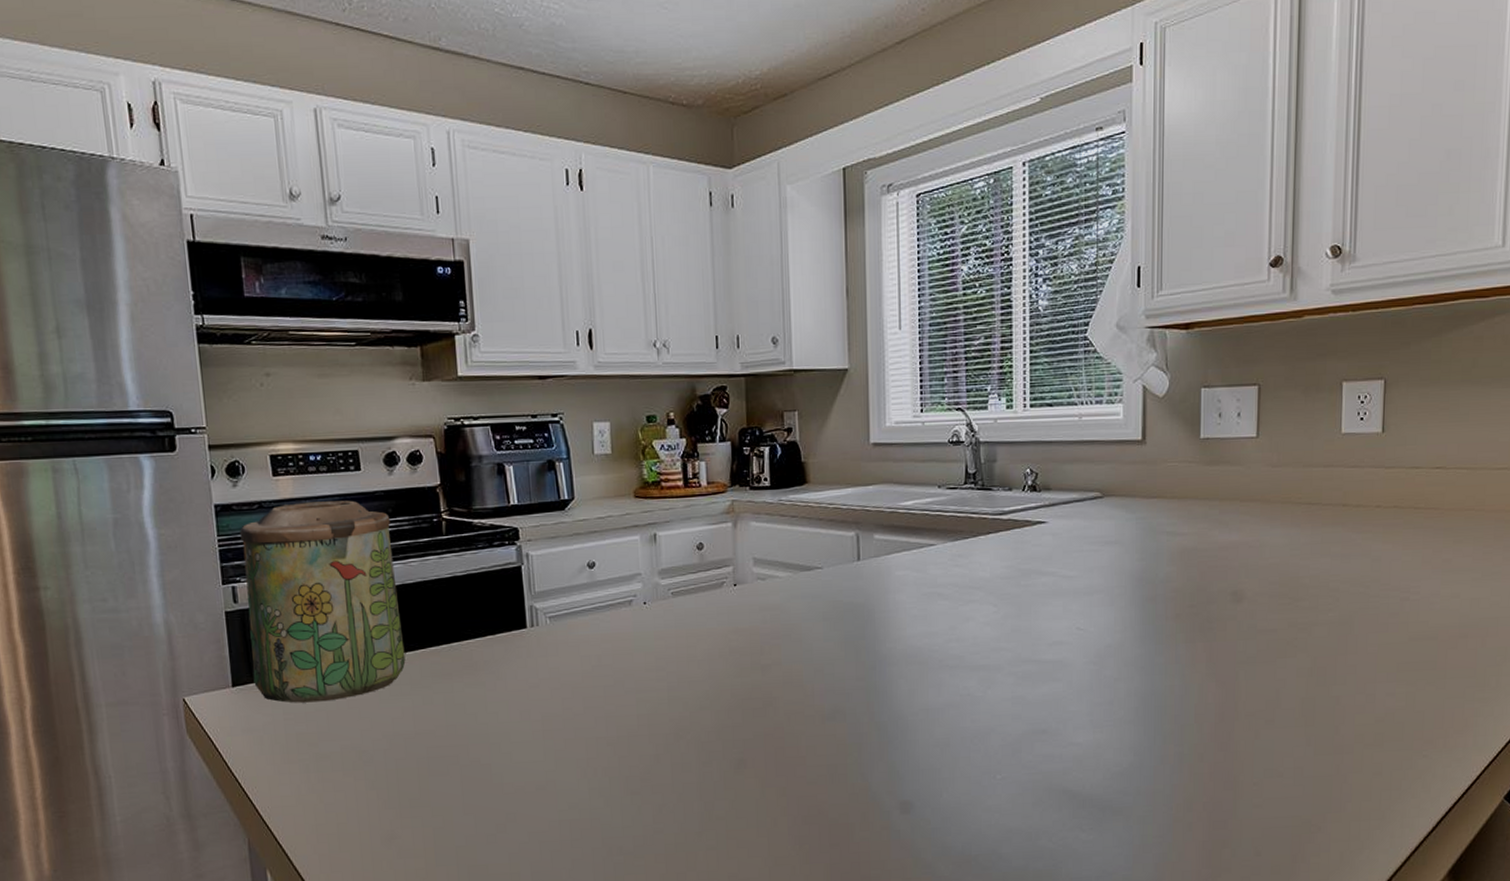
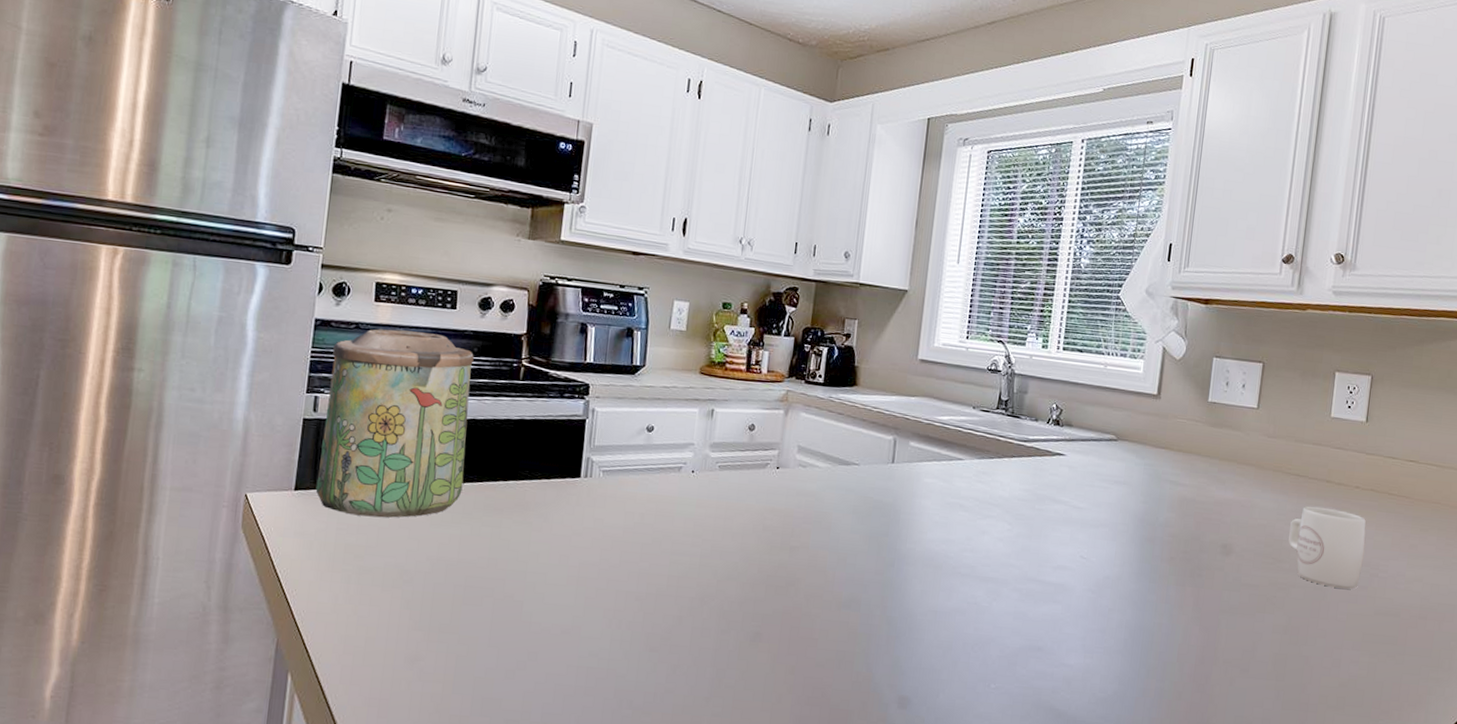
mug: none [1304,534,1393,619] -> present [1288,506,1367,589]

